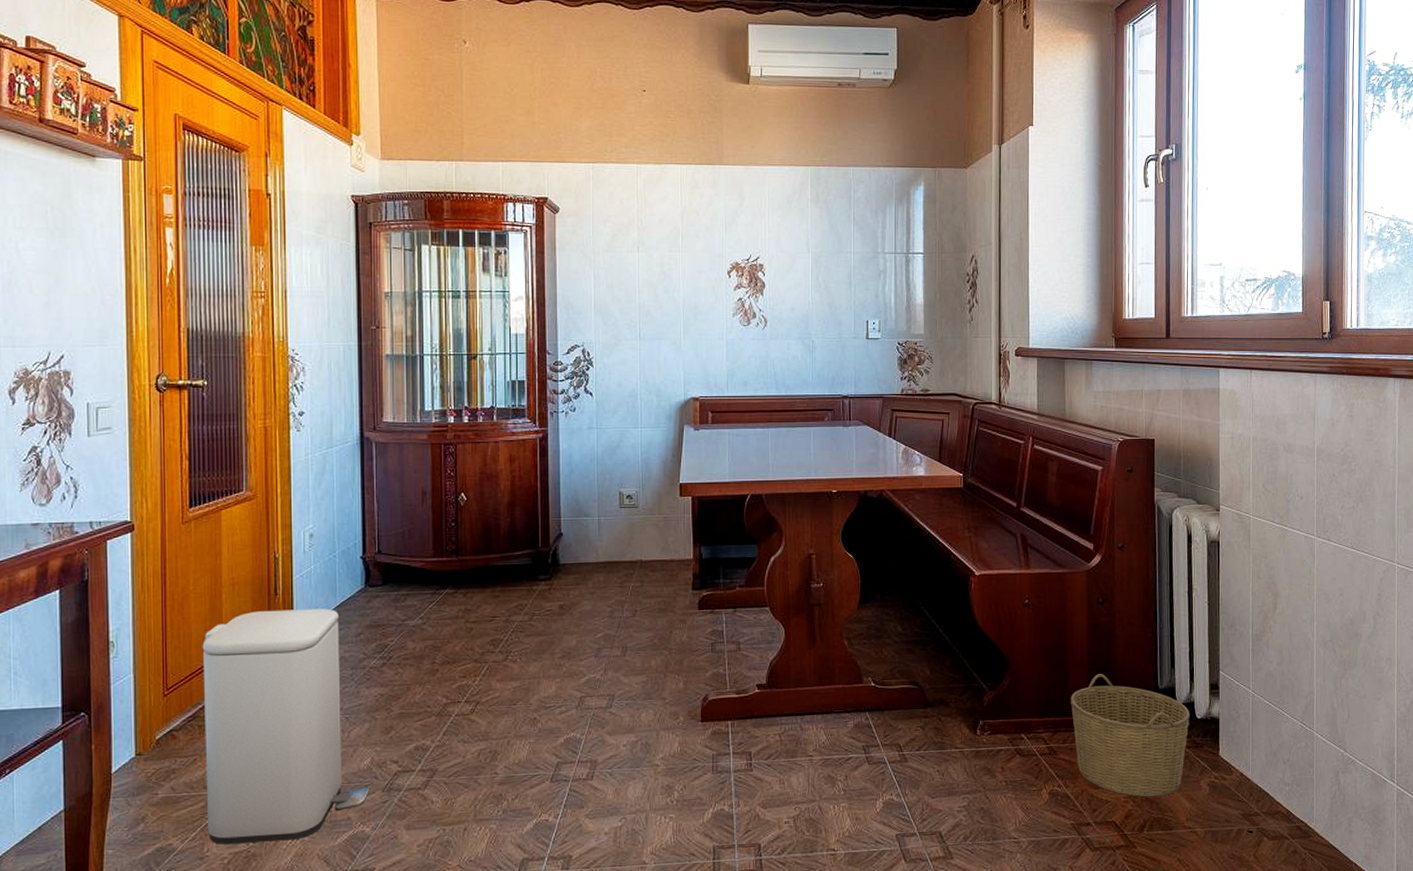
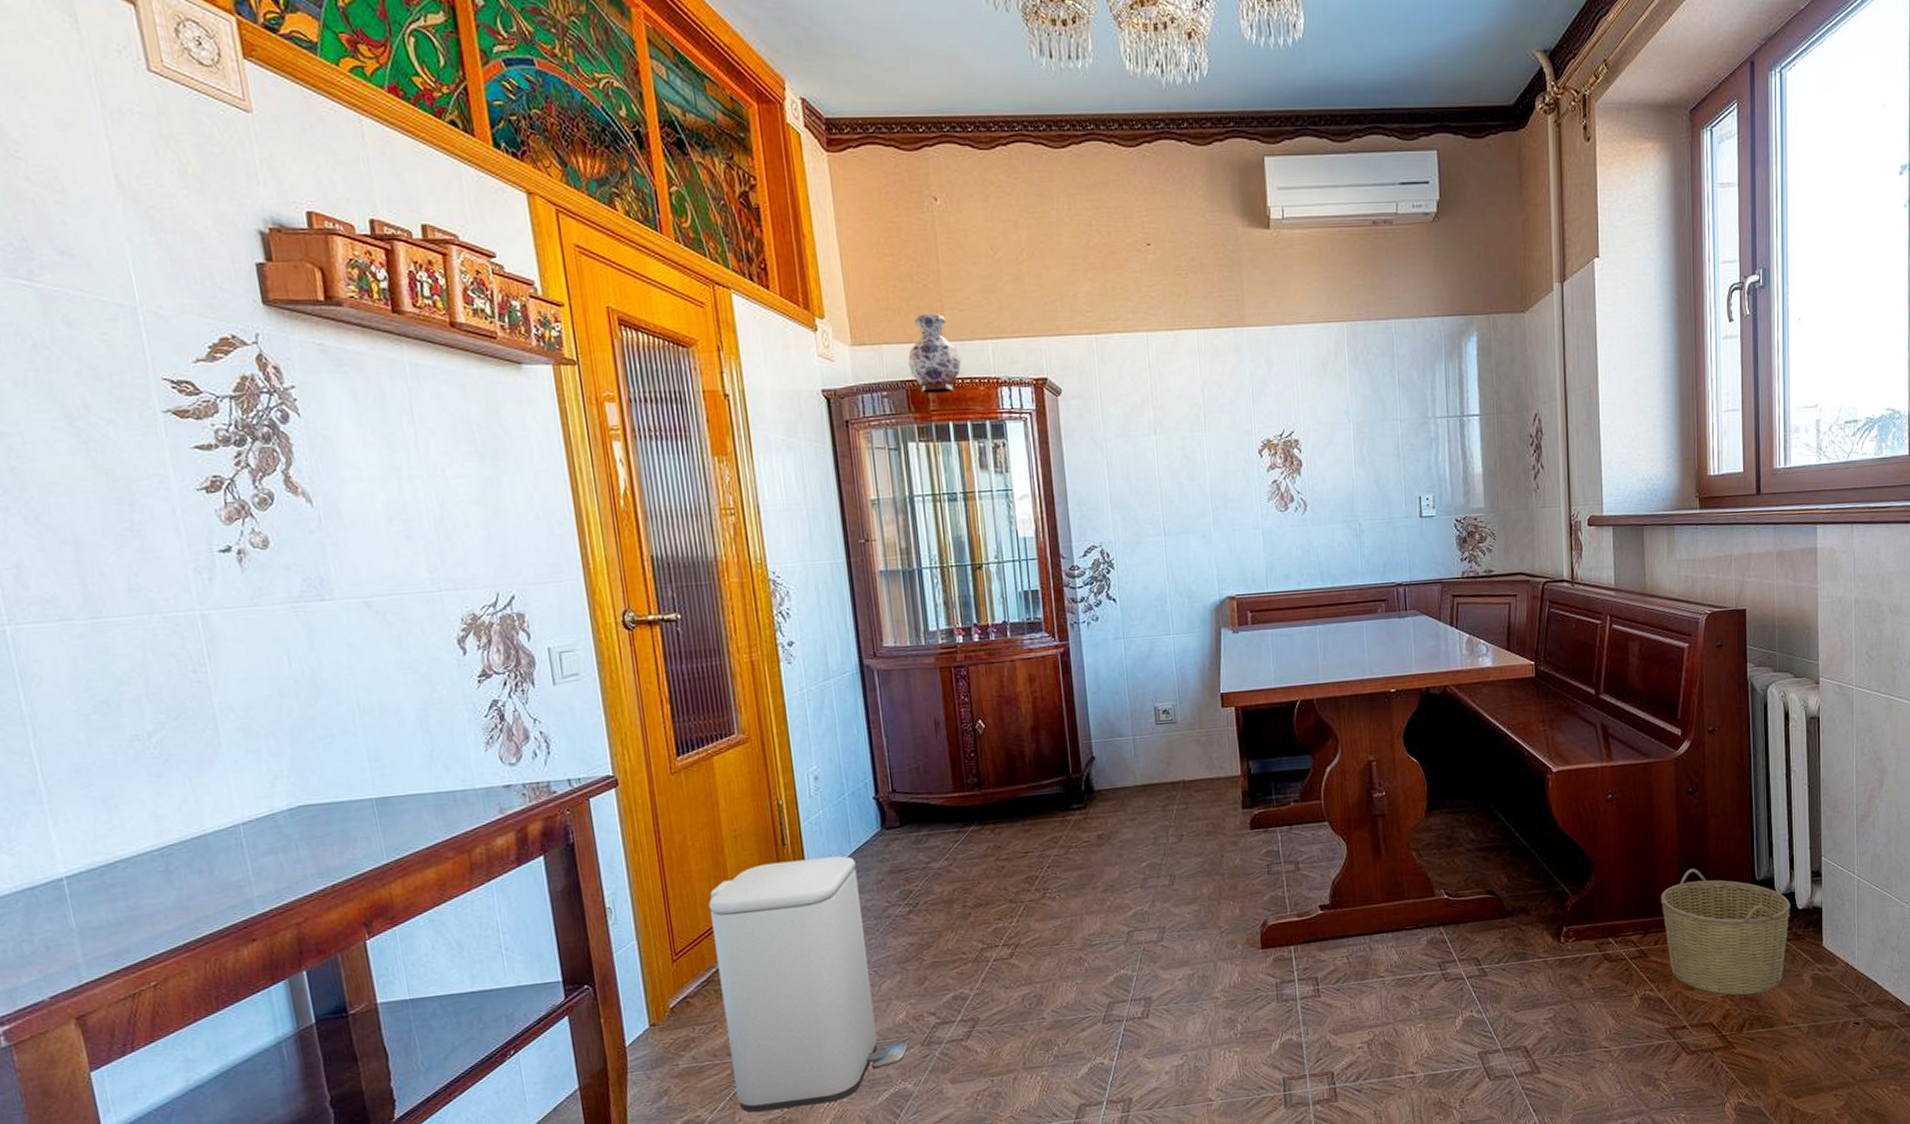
vase: none [428,136,474,206] -> present [907,313,961,395]

